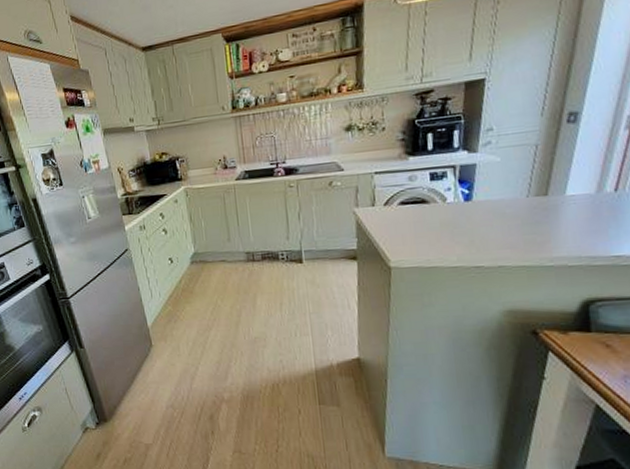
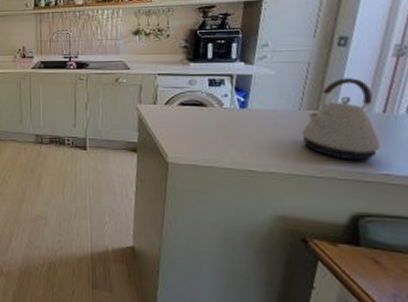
kettle: none [529,156,612,245] -> present [301,78,380,161]

